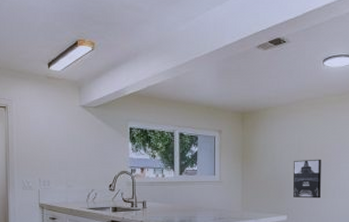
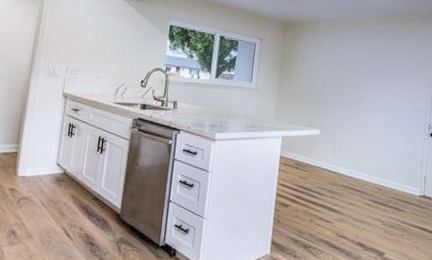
wall art: present [293,159,321,199] -> none [328,75,358,116]

